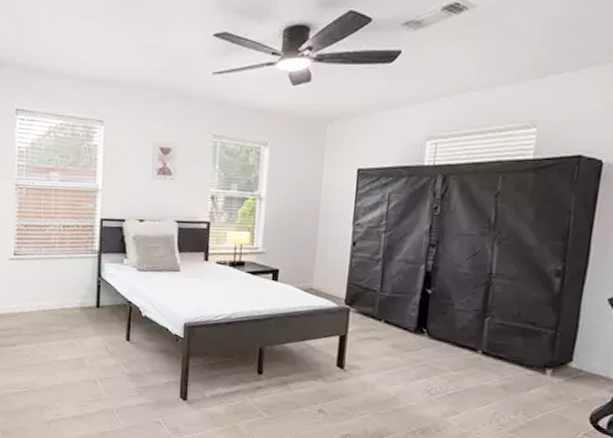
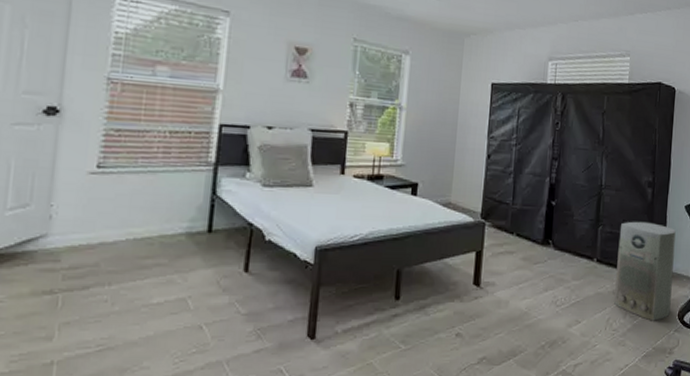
air purifier: none [501,313,593,422] -> present [613,221,676,321]

